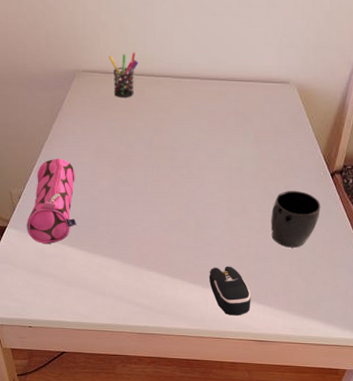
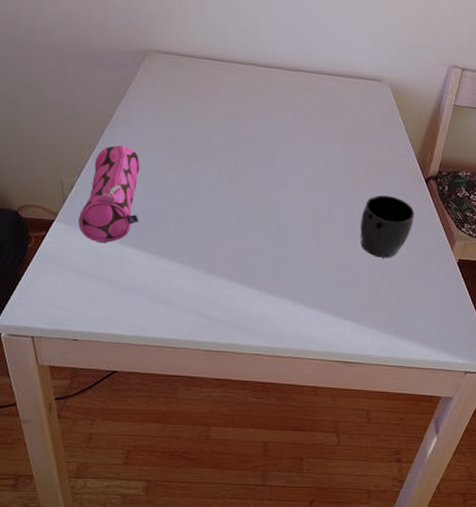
pen holder: present [108,52,139,99] -> none [185,35,219,85]
computer mouse: present [209,266,251,316] -> none [289,275,337,333]

